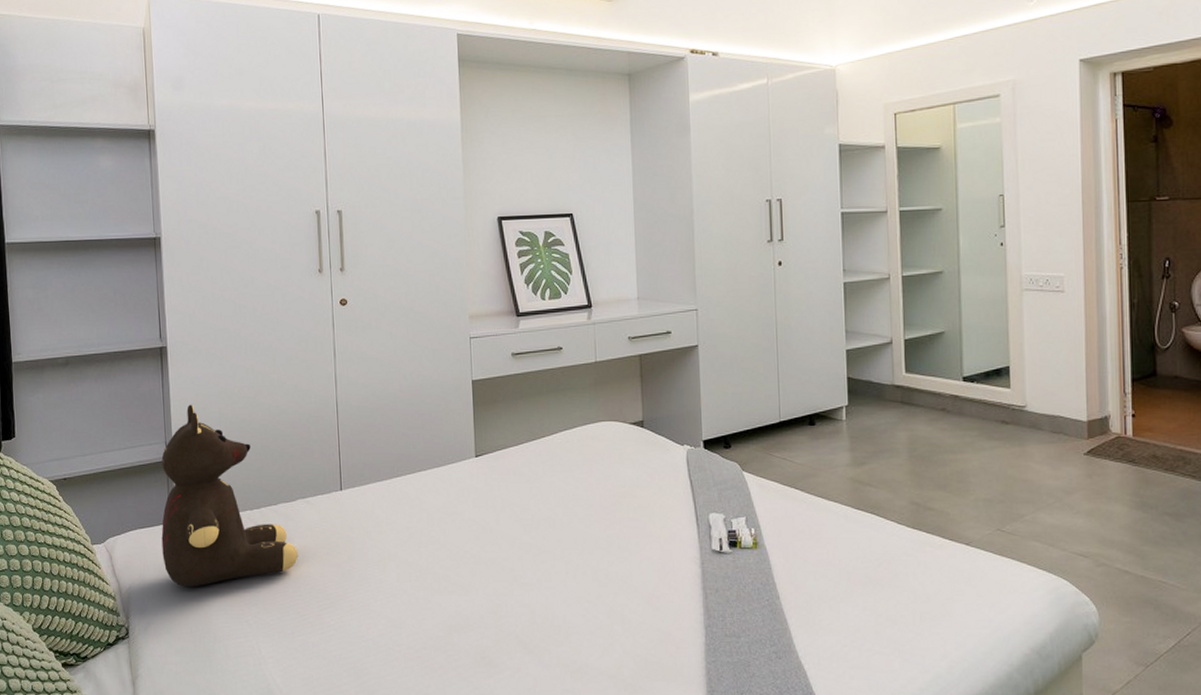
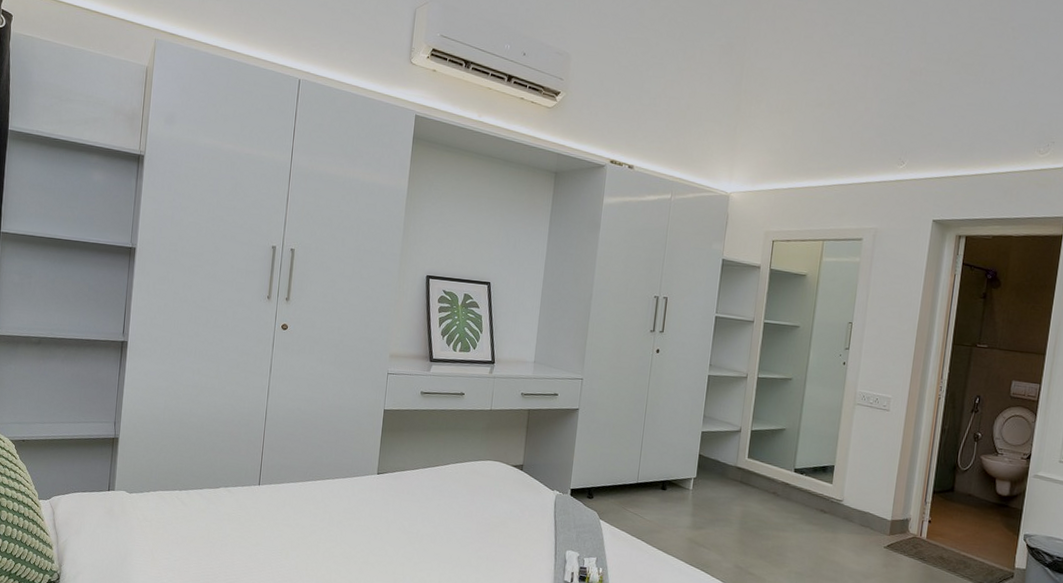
teddy bear: present [161,404,298,587] -> none [98,393,215,548]

